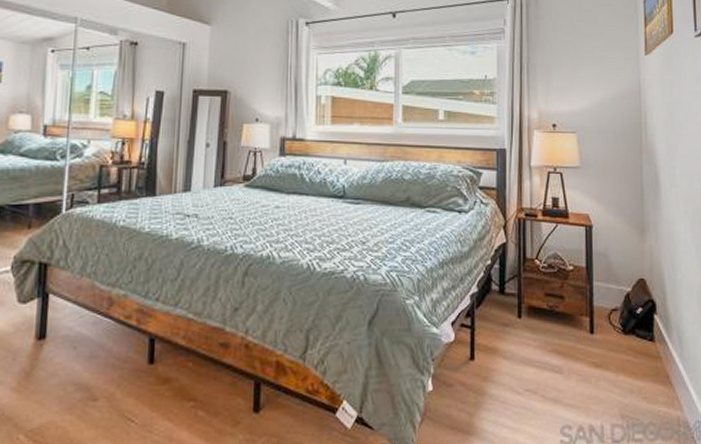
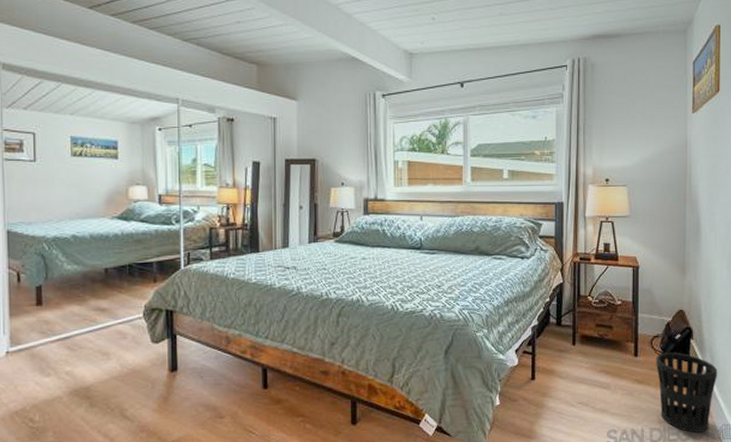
wastebasket: none [615,330,688,431] -> present [656,352,718,433]

